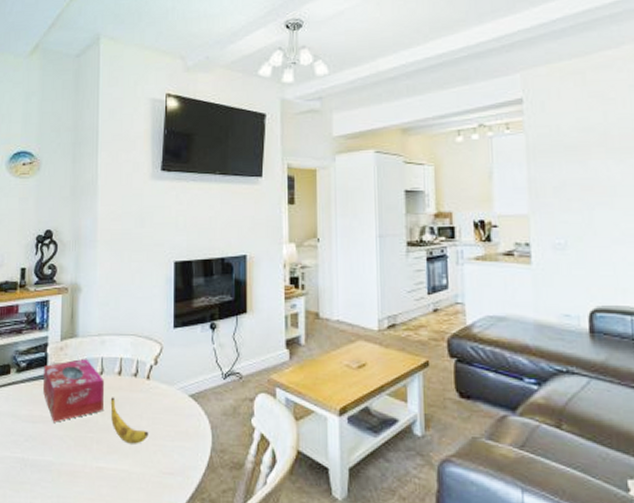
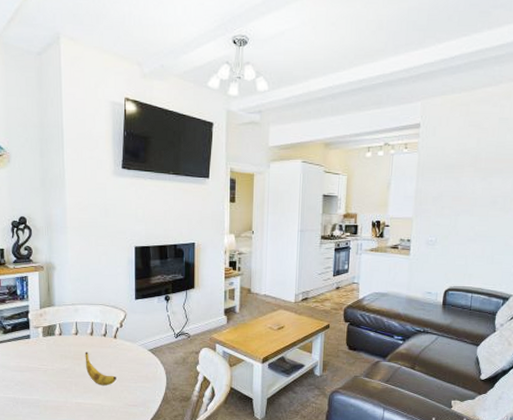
tissue box: present [43,359,104,422] -> none [27,323,79,371]

